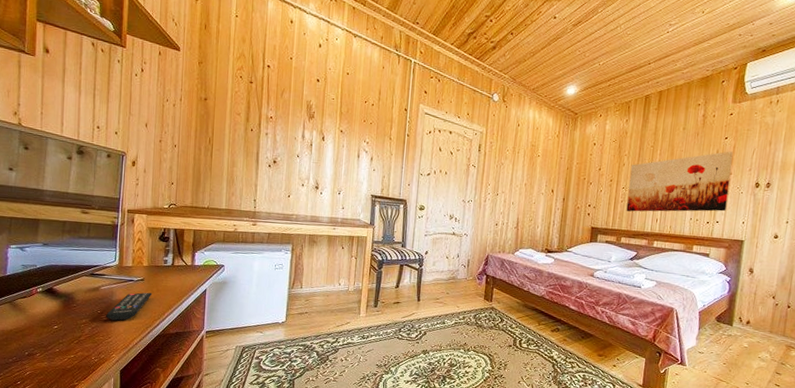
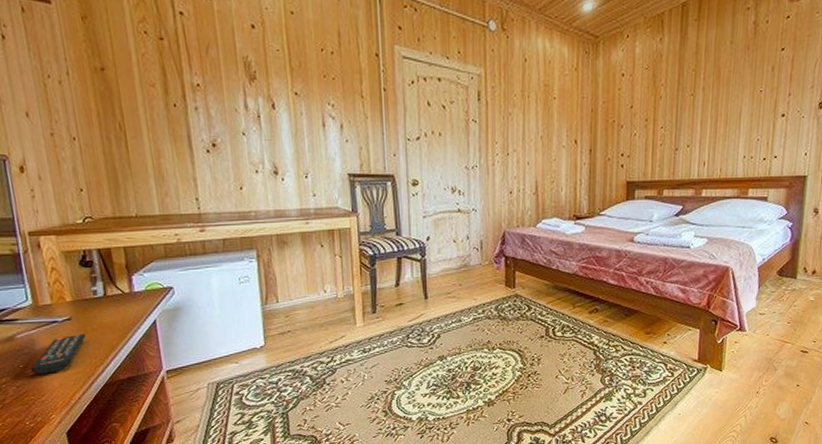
wall art: present [626,151,734,212] -> none [667,65,792,156]

